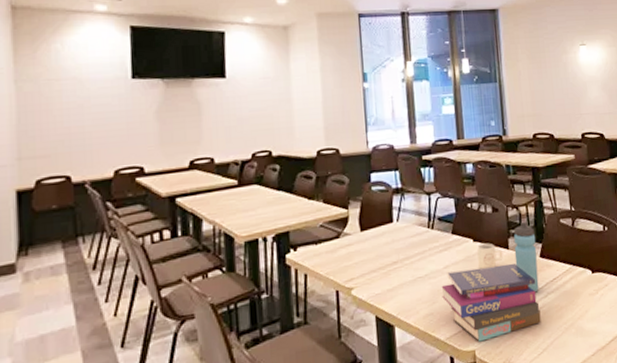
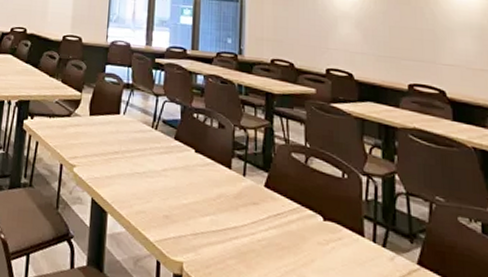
books: present [441,262,541,342] -> none [157,176,258,257]
mug: present [477,242,503,269] -> none [197,156,224,184]
water bottle: present [514,221,539,293] -> none [236,145,262,223]

